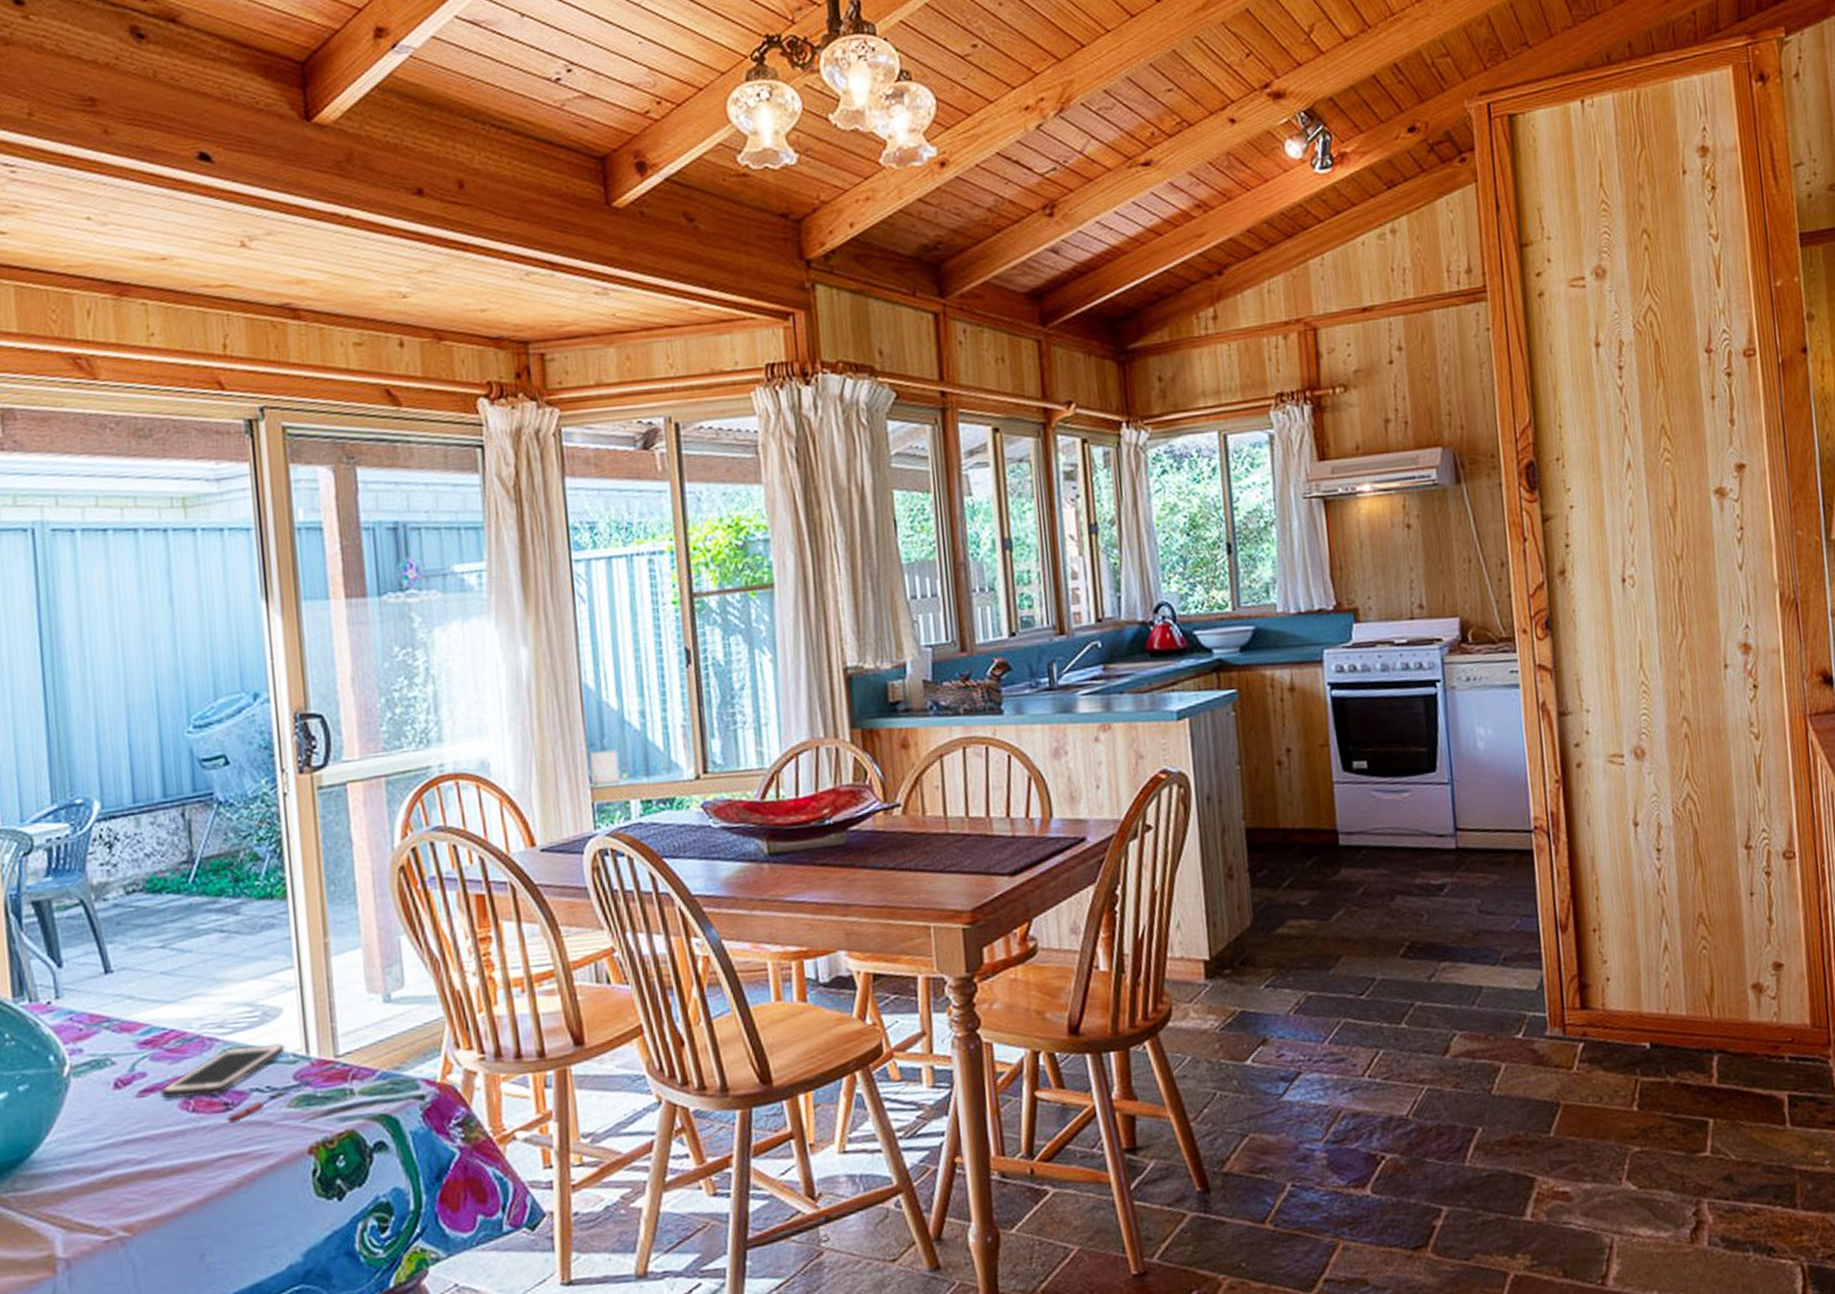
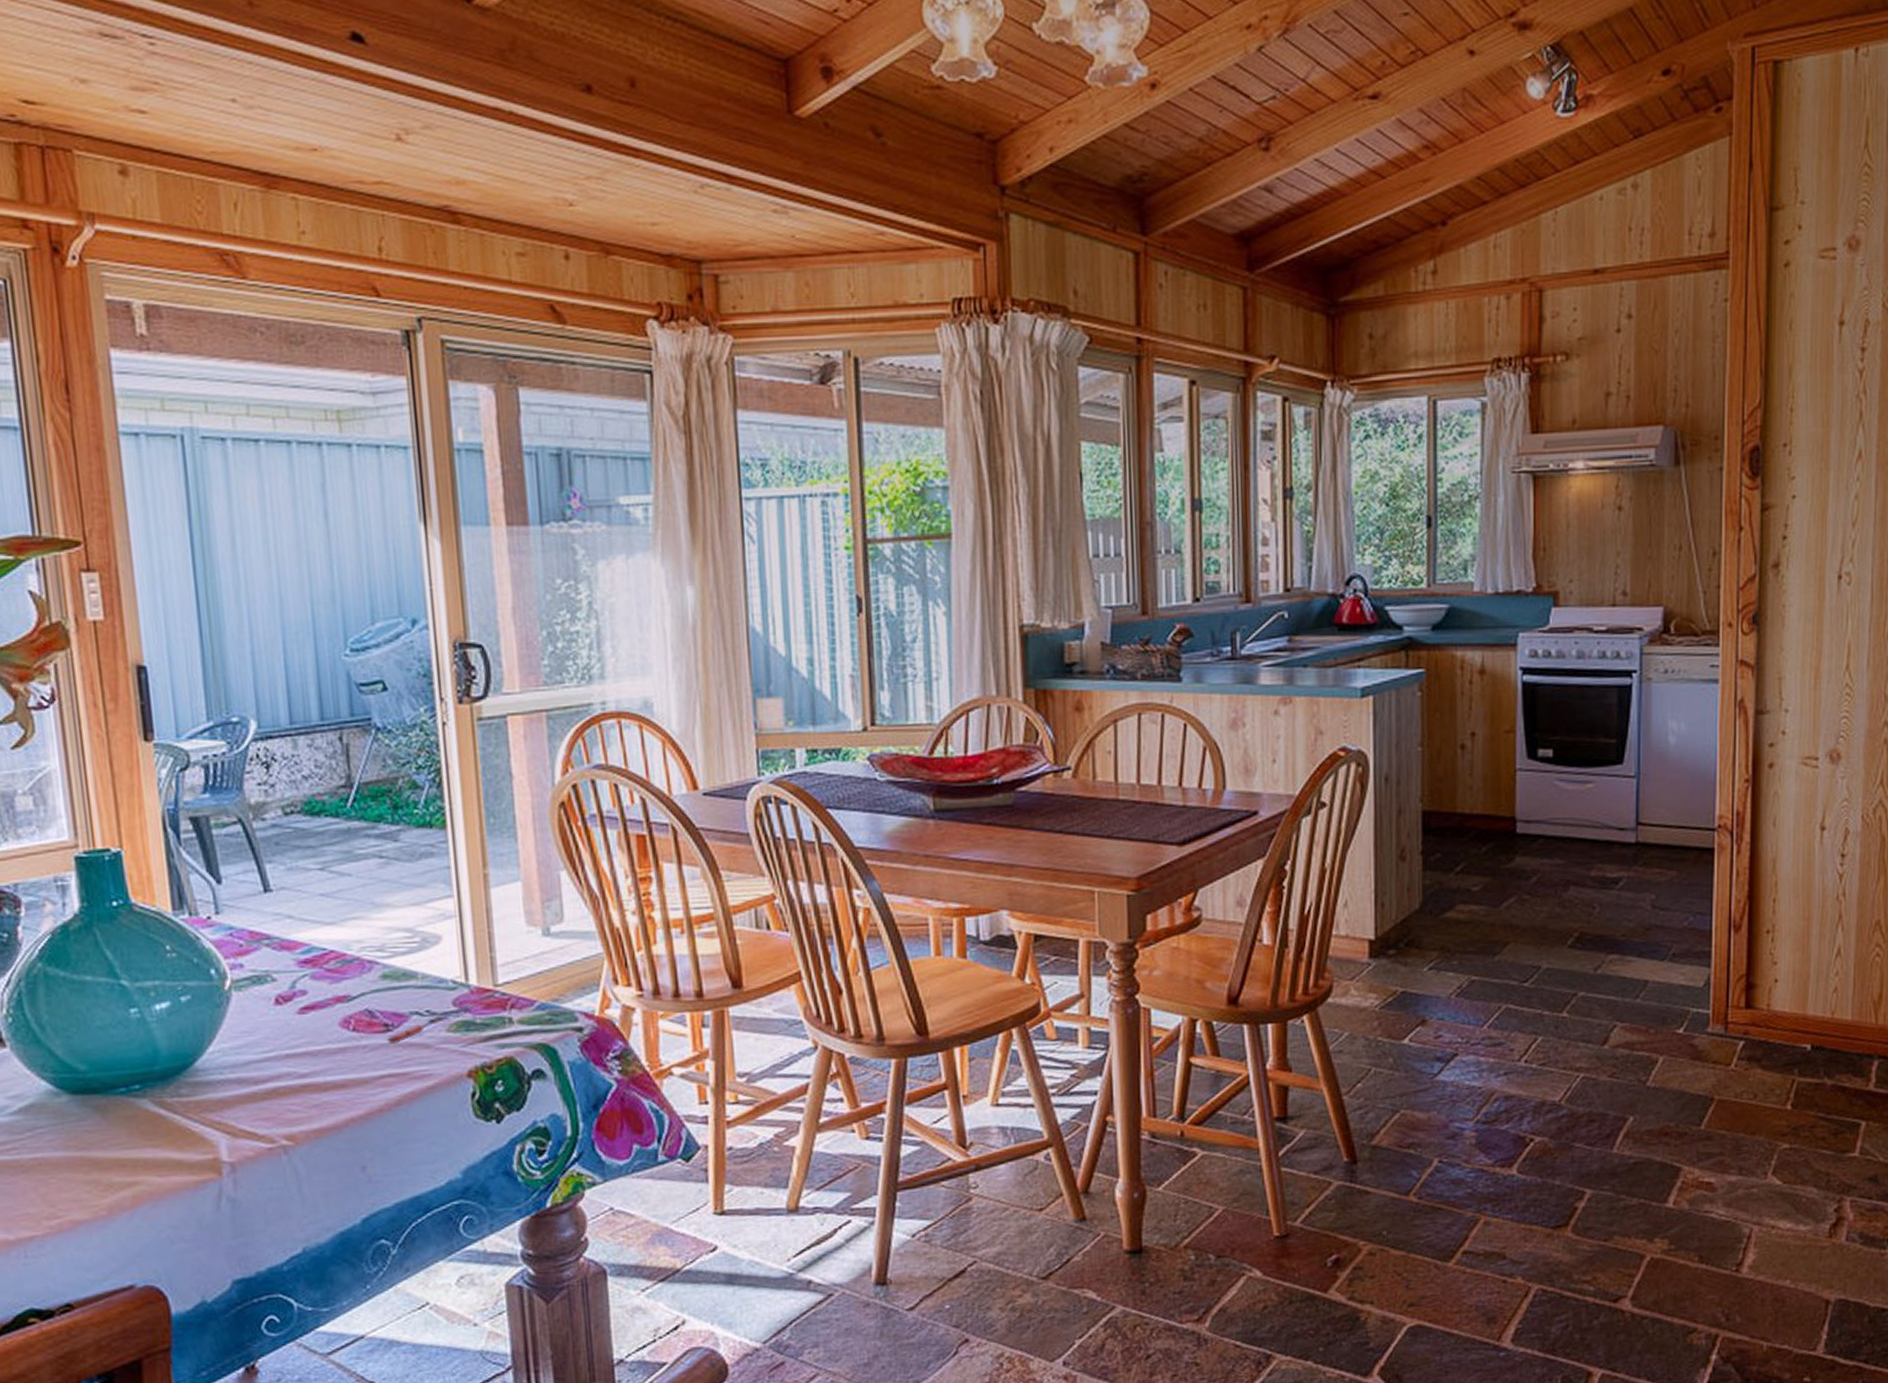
cell phone: present [160,1043,285,1099] -> none [321,969,445,1018]

